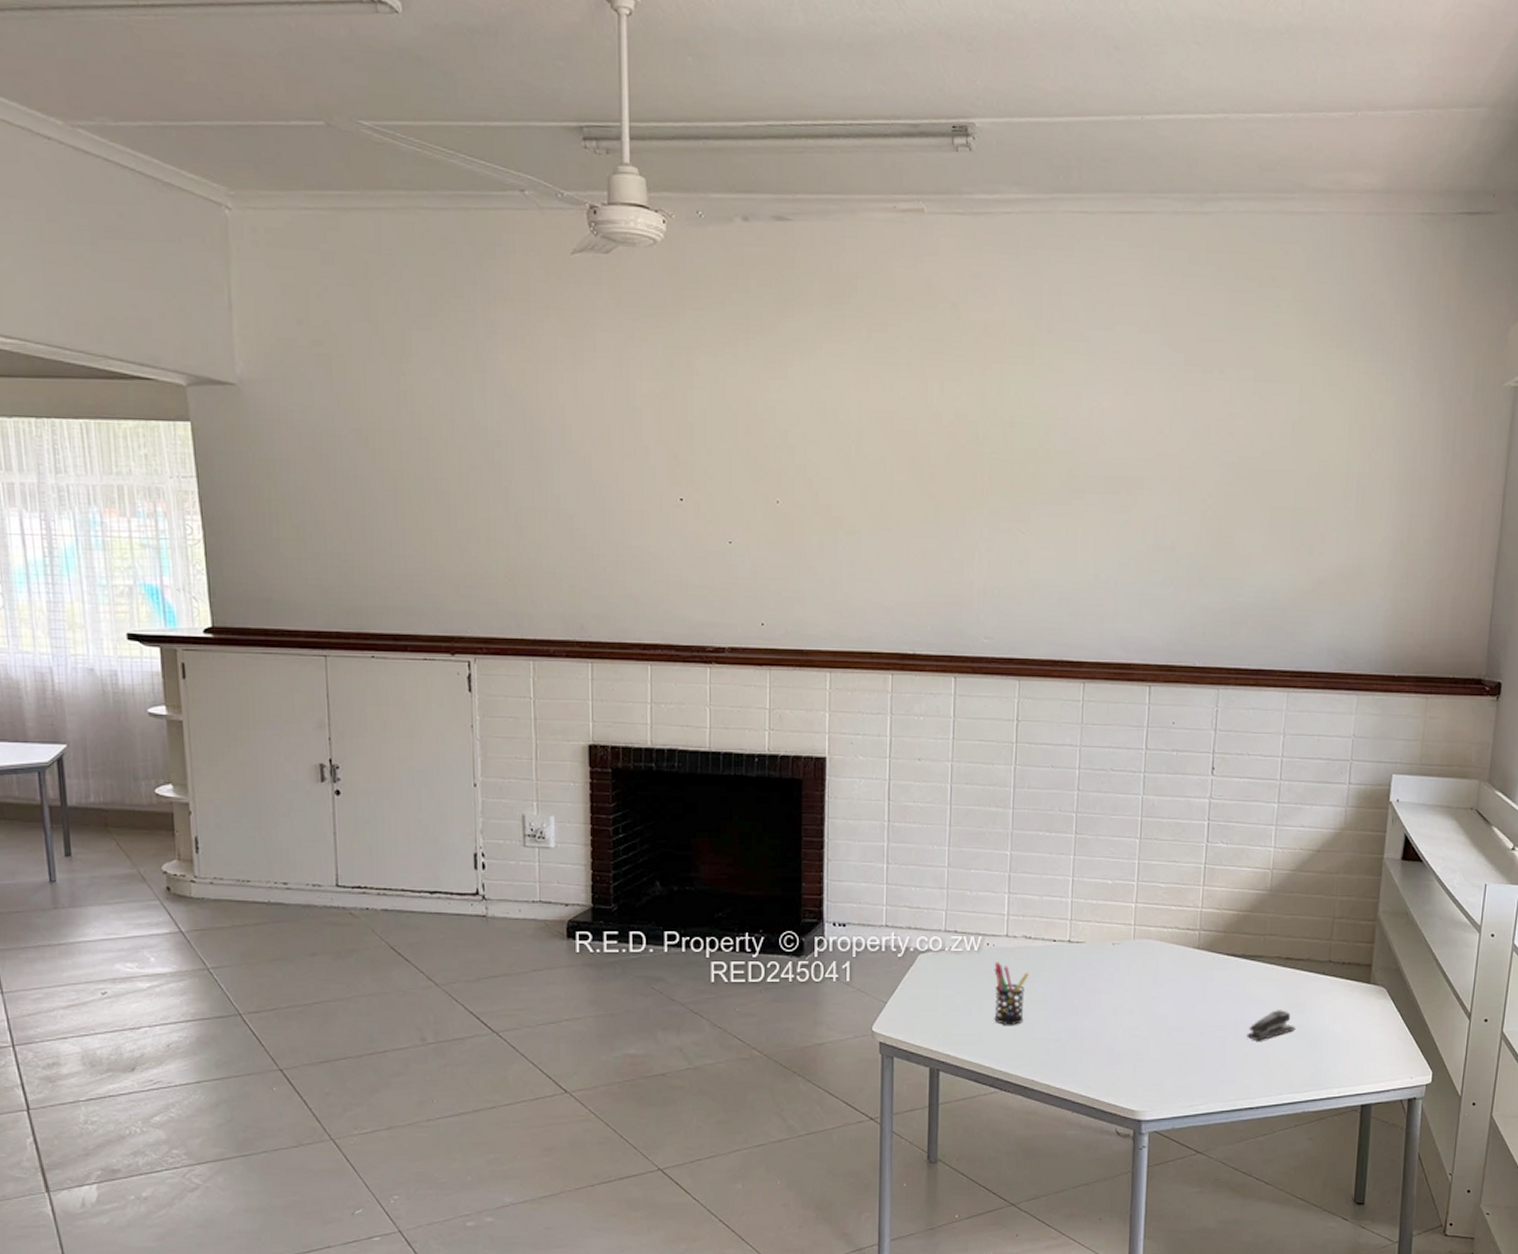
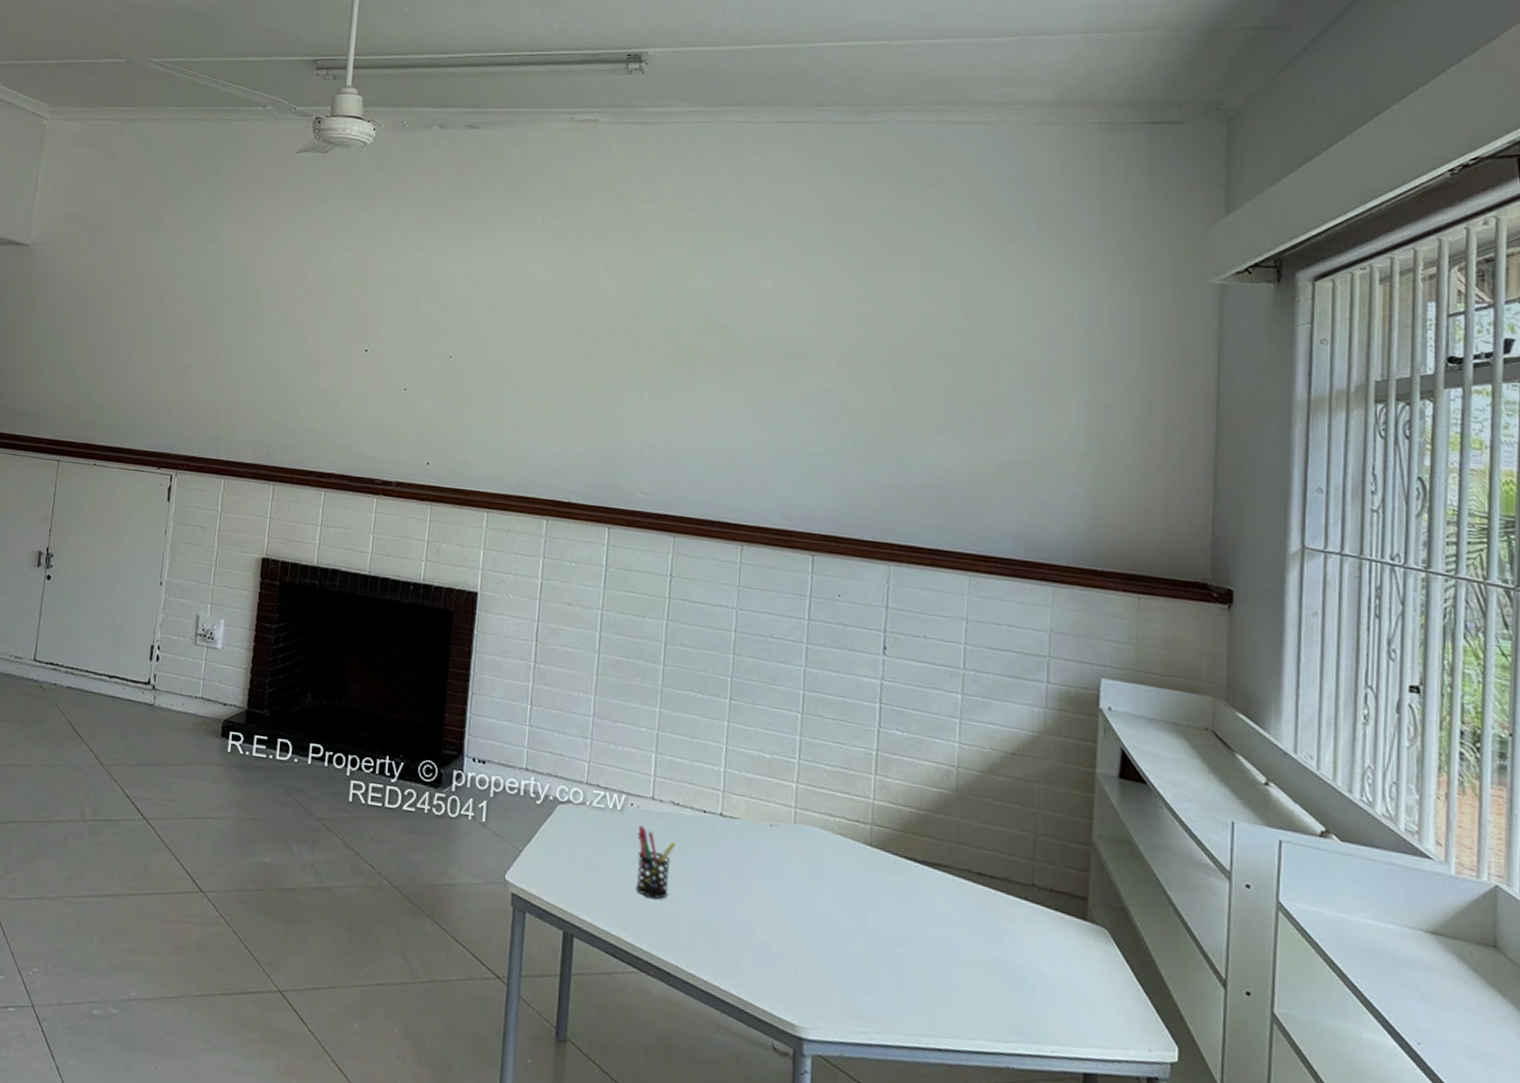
stapler: present [1247,1010,1296,1041] -> none [931,933,993,968]

